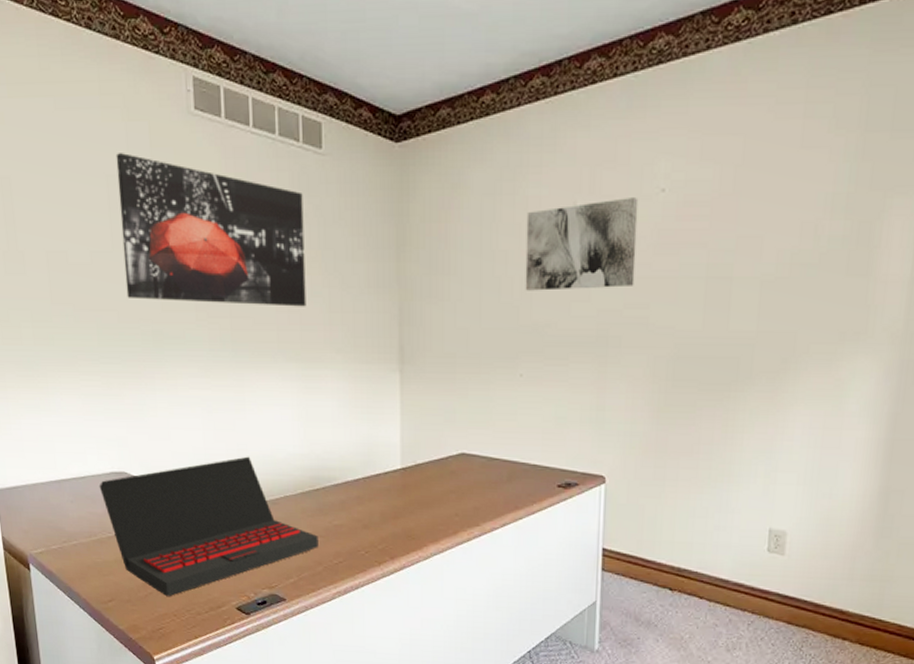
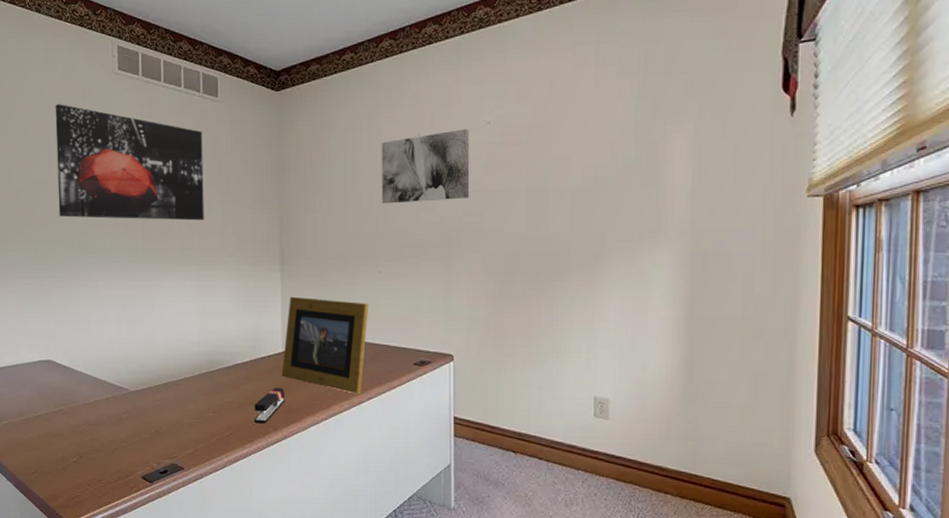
laptop: present [99,456,319,597] -> none [28,344,213,469]
stapler: none [367,510,404,550] -> present [254,388,286,423]
picture frame: none [400,402,506,520] -> present [281,296,369,394]

